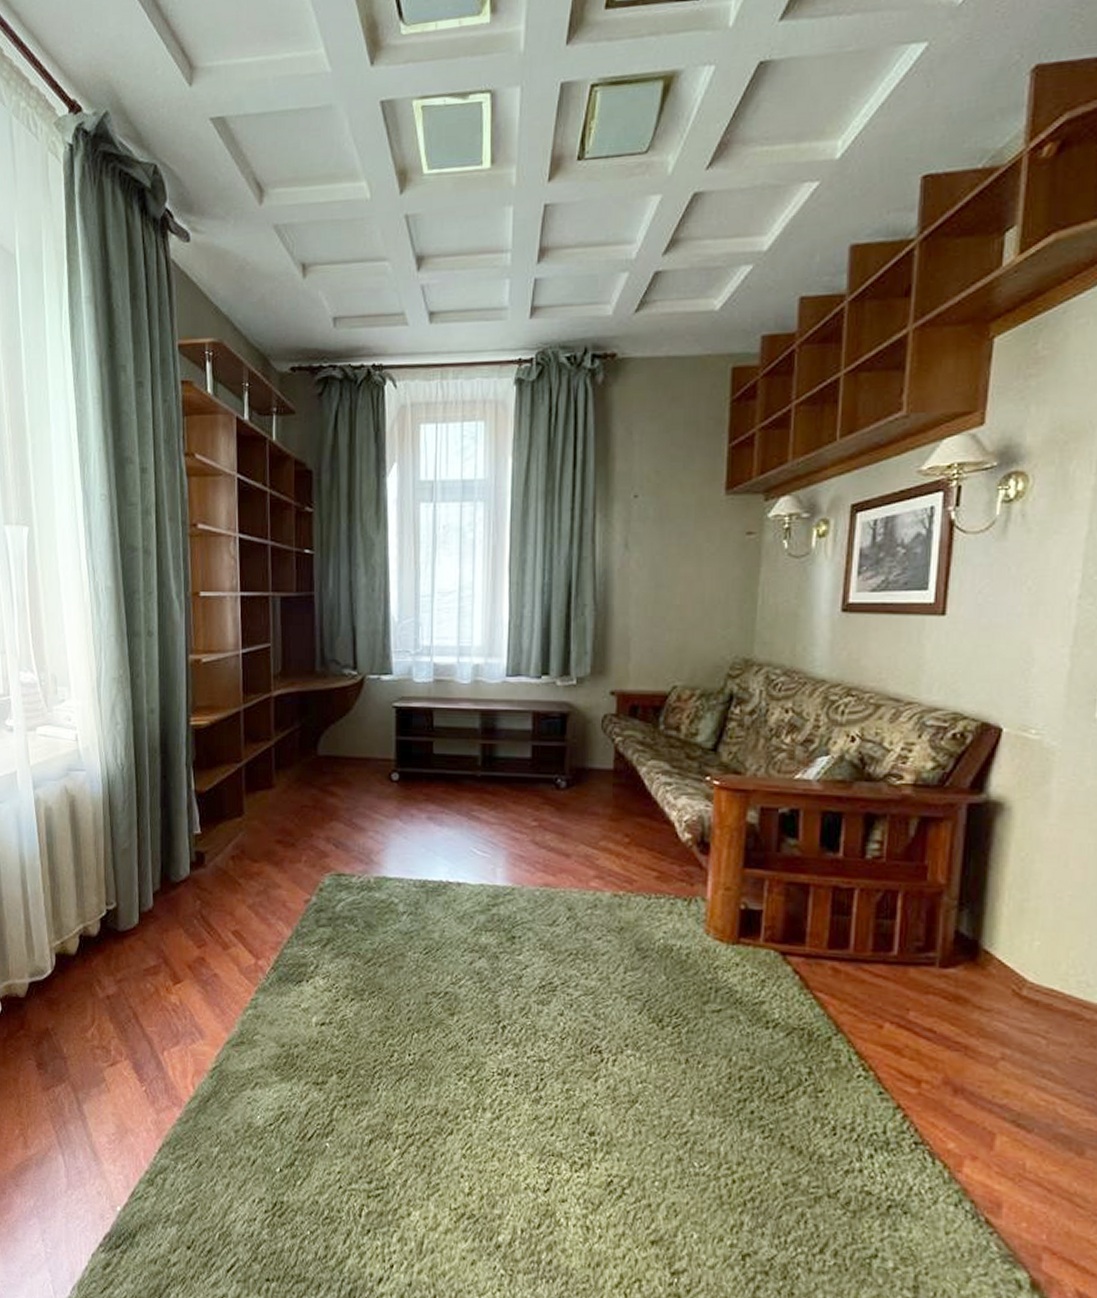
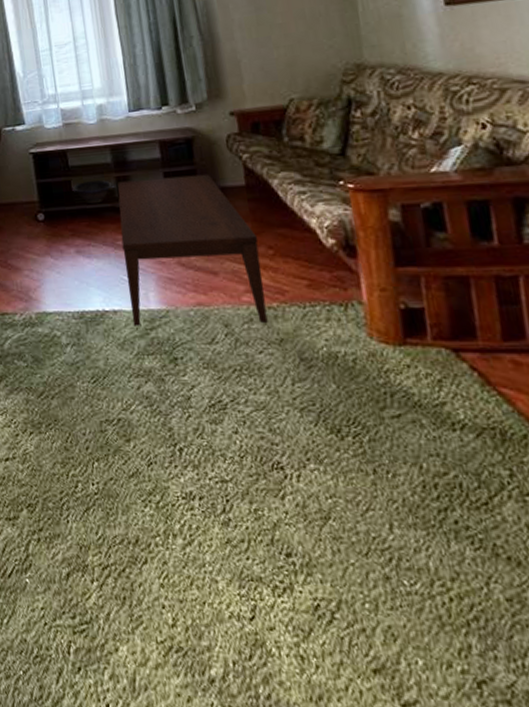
decorative bowl: none [433,745,477,770] -> present [72,180,113,204]
coffee table: none [475,749,616,910] -> present [117,174,268,326]

